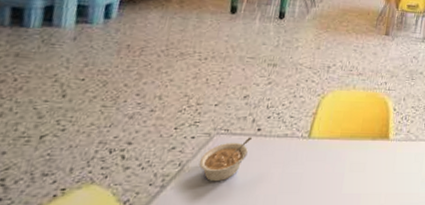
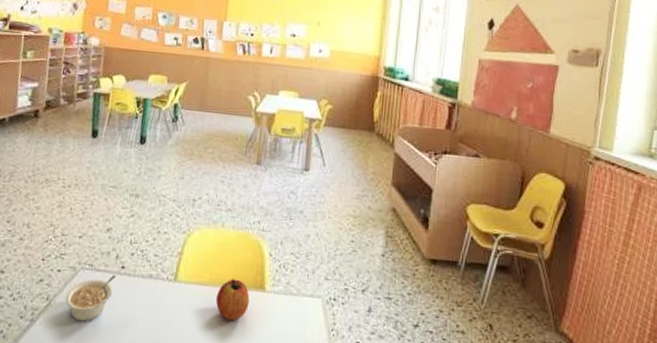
apple: none [345,132,376,166] -> present [215,279,250,320]

